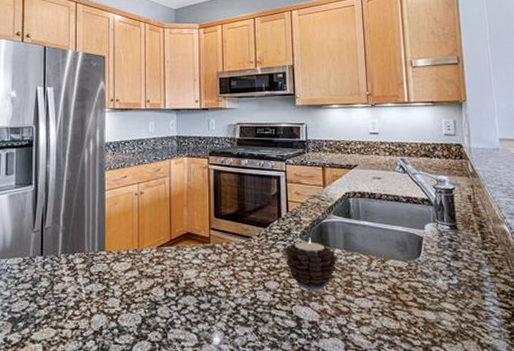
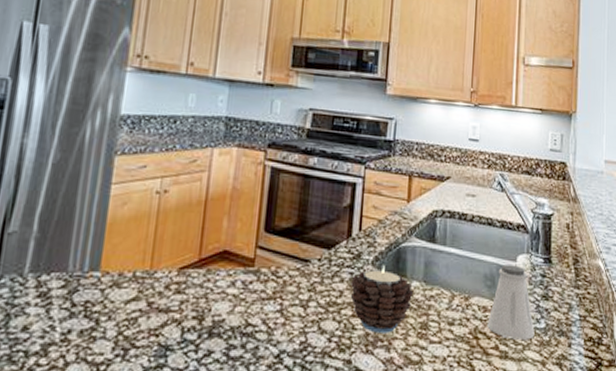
saltshaker: none [404,233,449,294] -> present [487,265,535,340]

